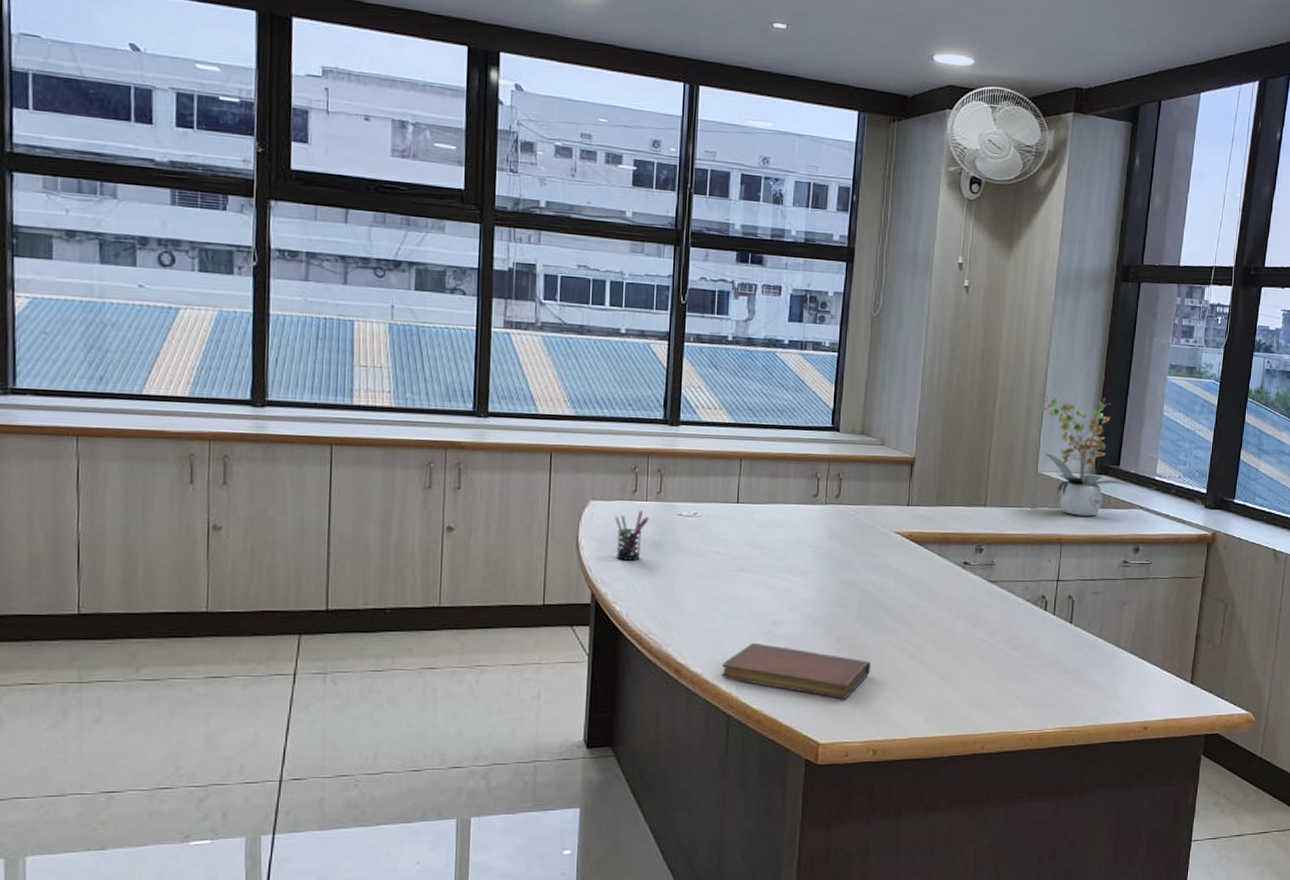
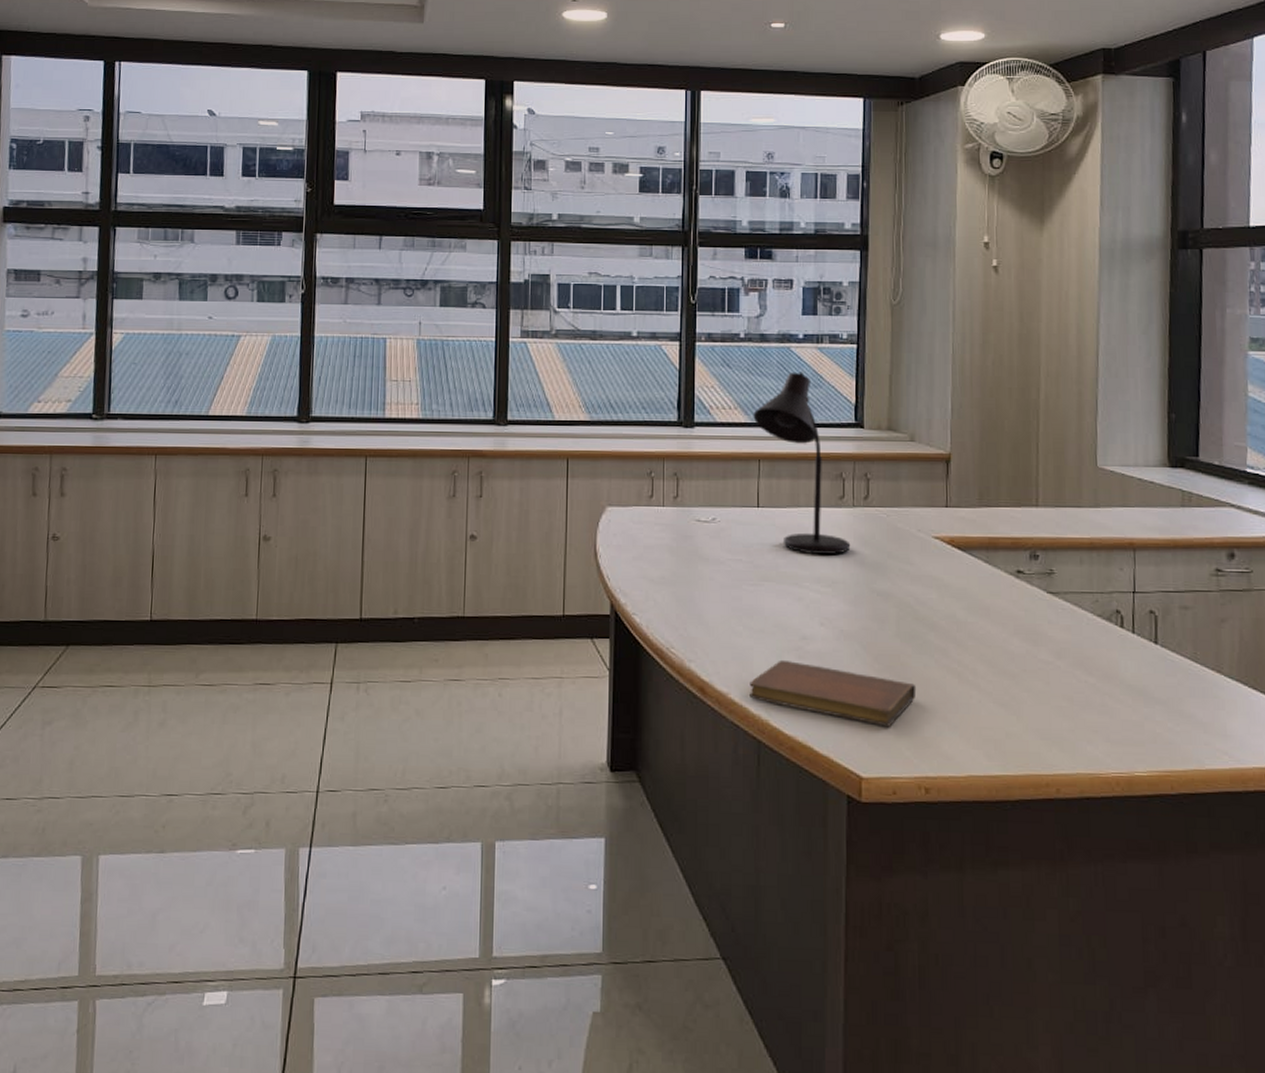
pen holder: present [614,511,649,561] -> none [631,517,667,569]
desk lamp: none [737,376,821,547] -> present [753,372,851,554]
potted plant: present [1043,395,1132,517] -> none [1097,379,1218,517]

